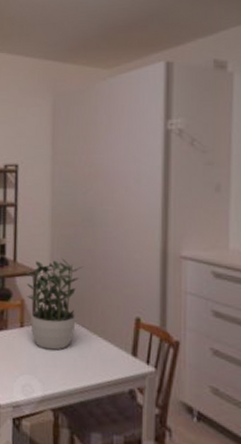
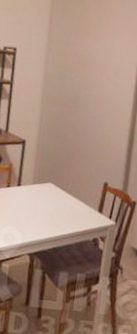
potted plant: present [23,258,83,350] -> none [13,131,66,207]

